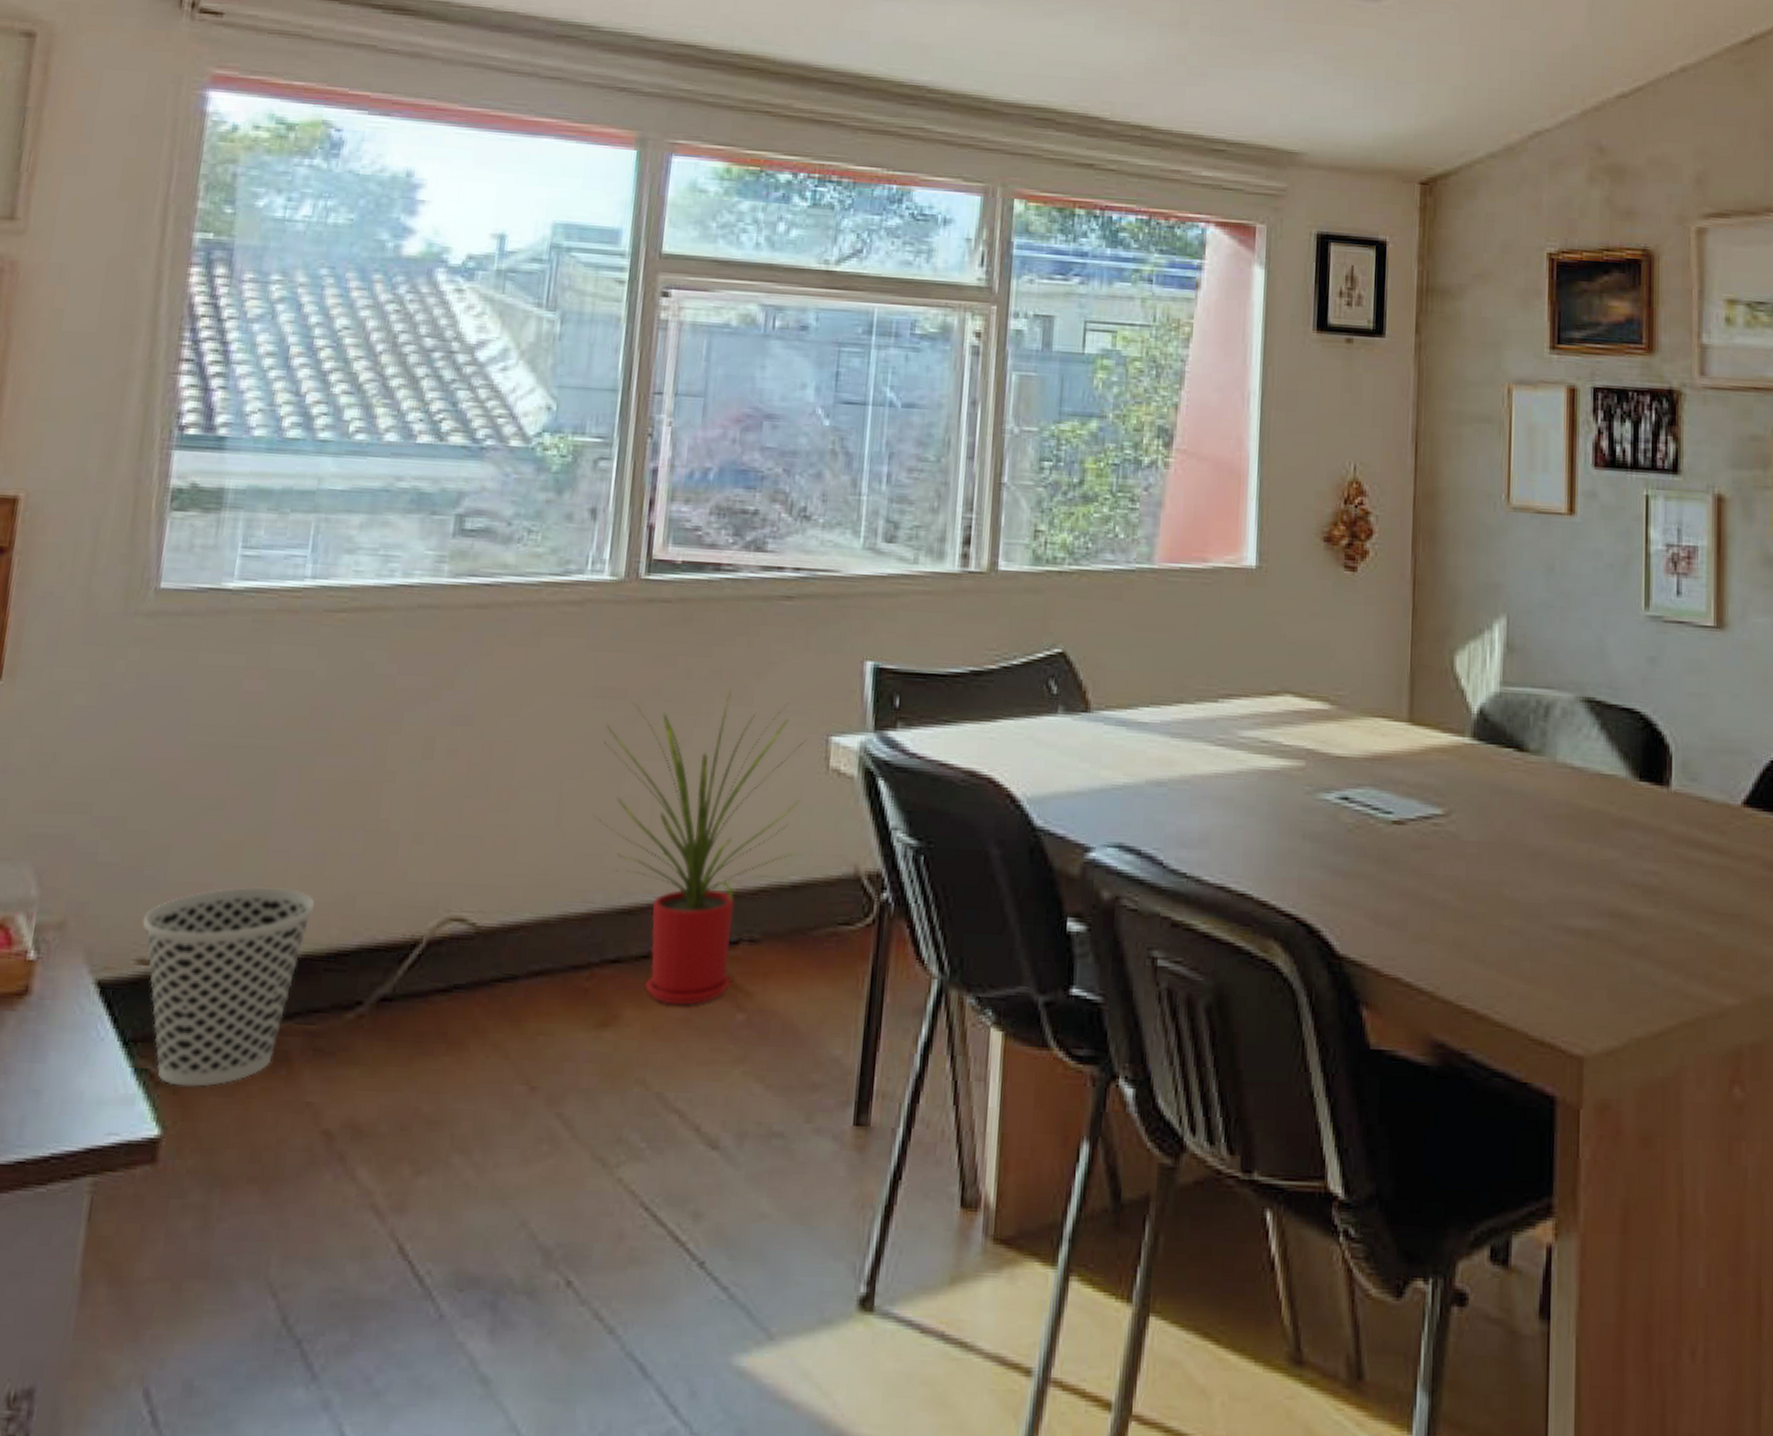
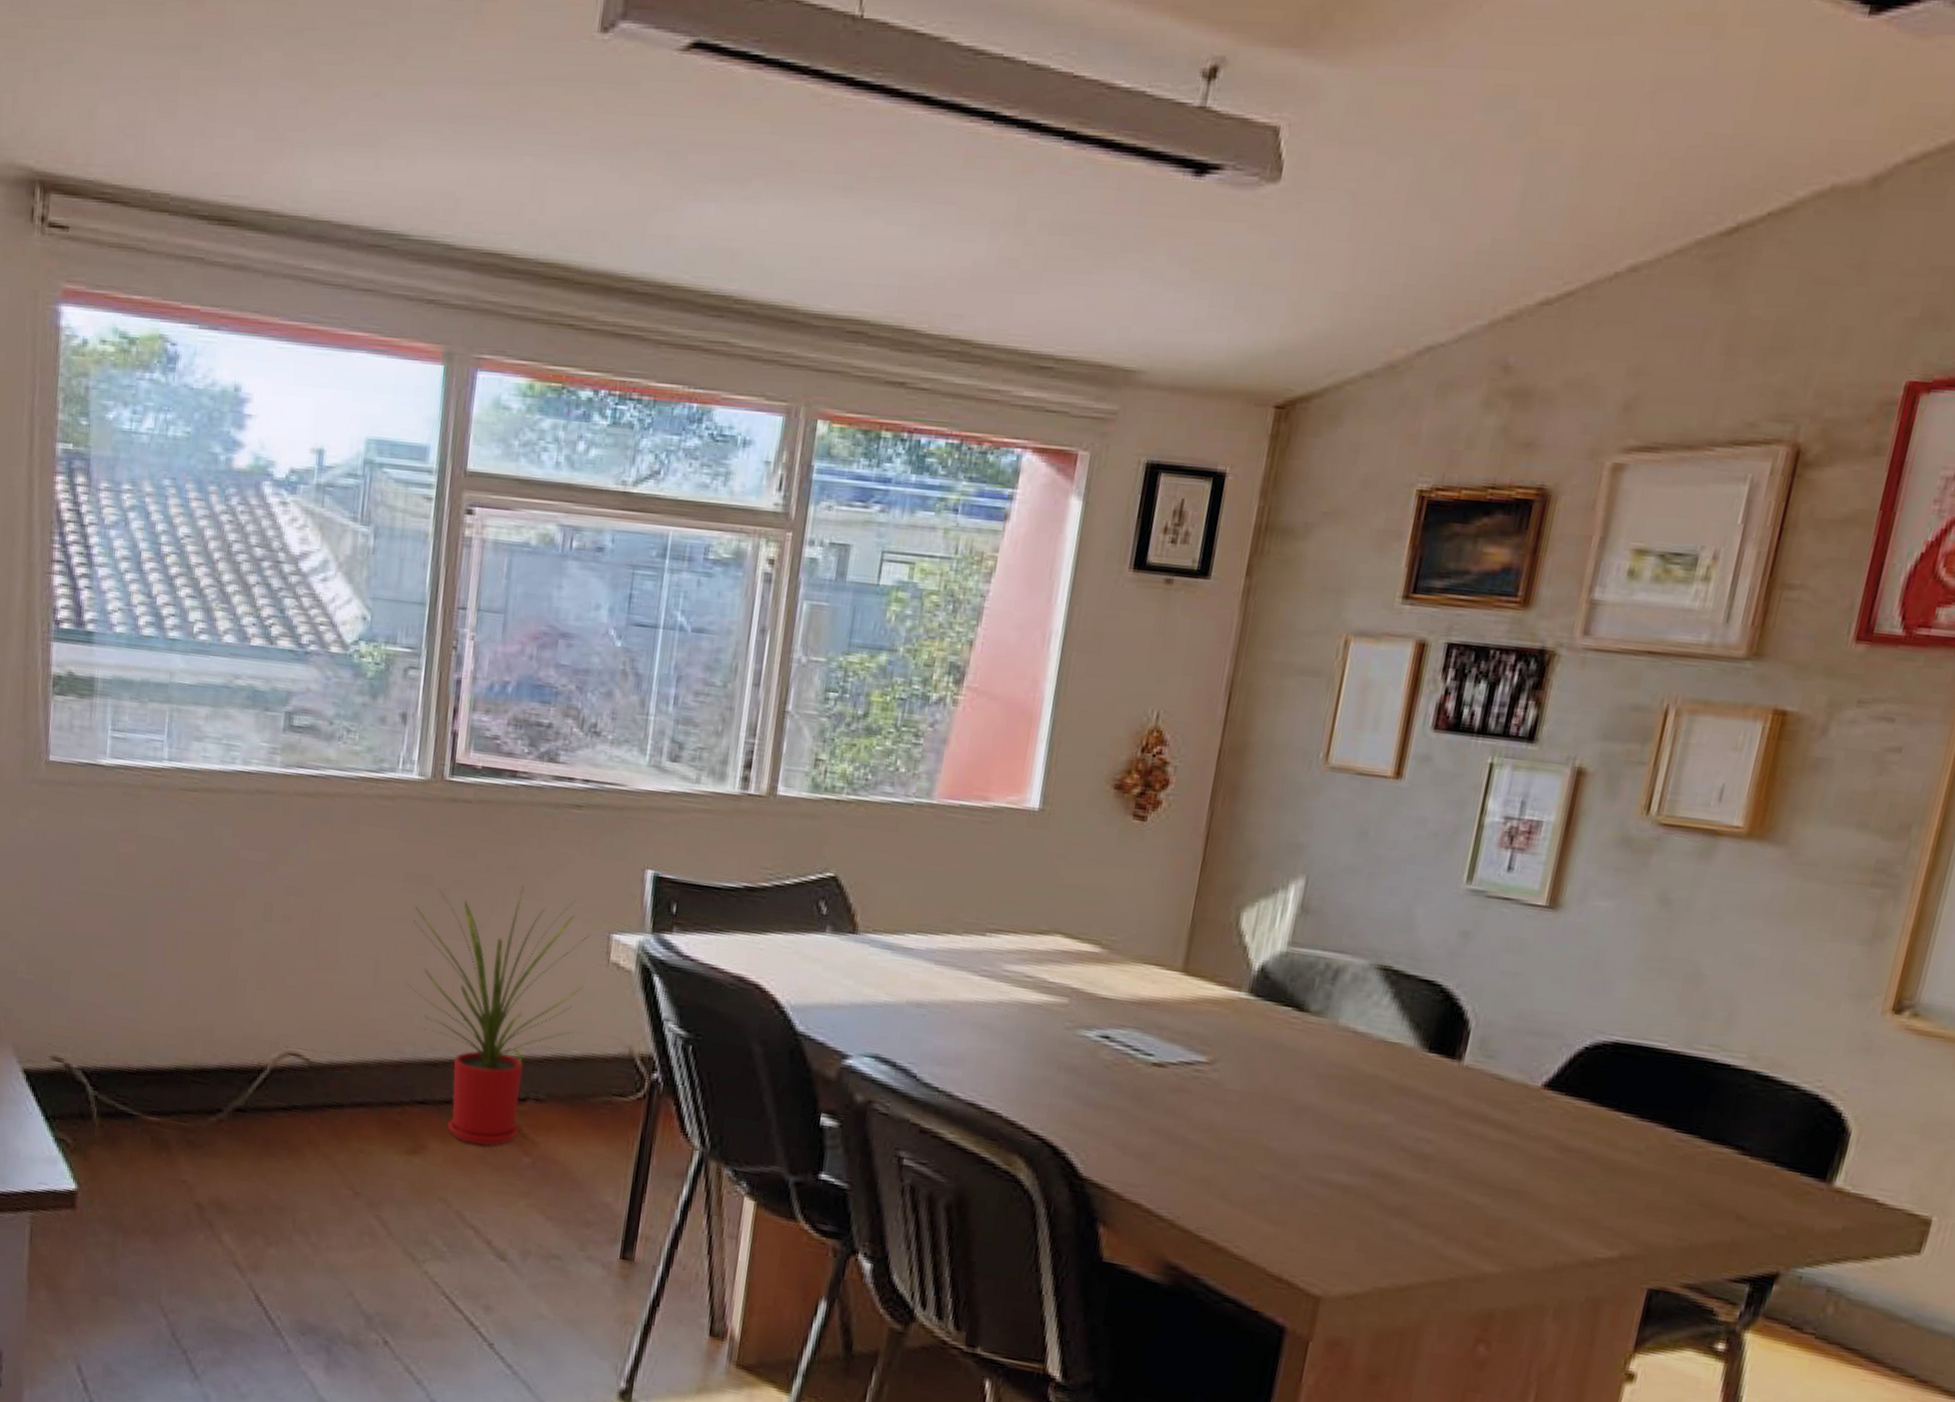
wastebasket: present [142,887,316,1087] -> none [53,1009,183,1158]

